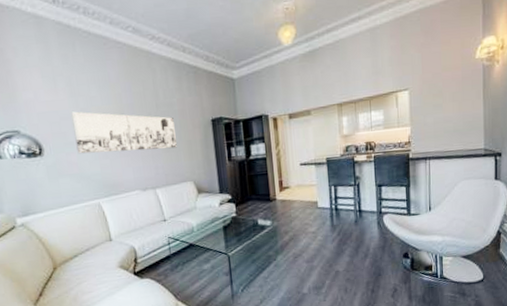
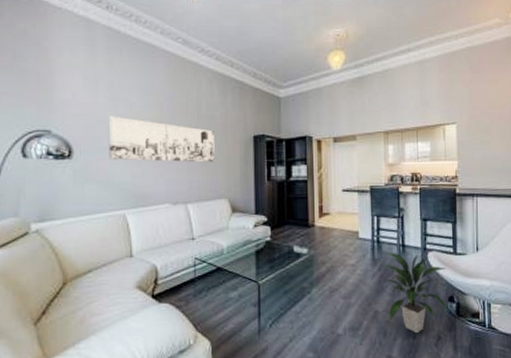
indoor plant: none [342,215,403,287] -> present [383,252,448,333]

